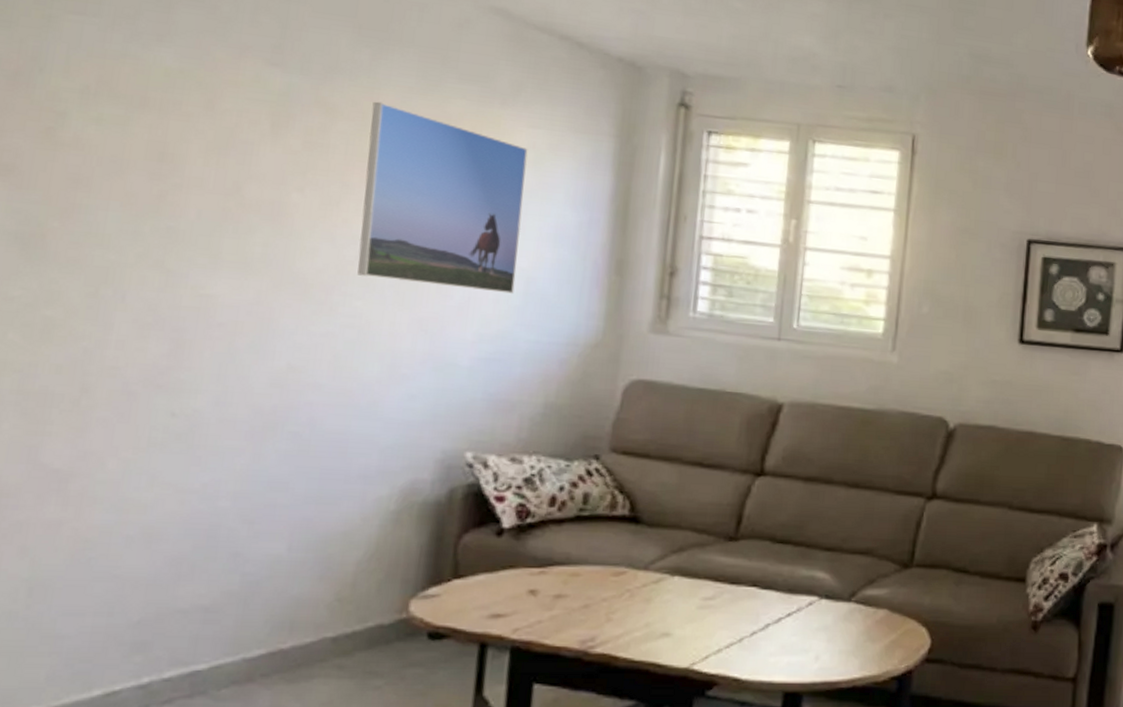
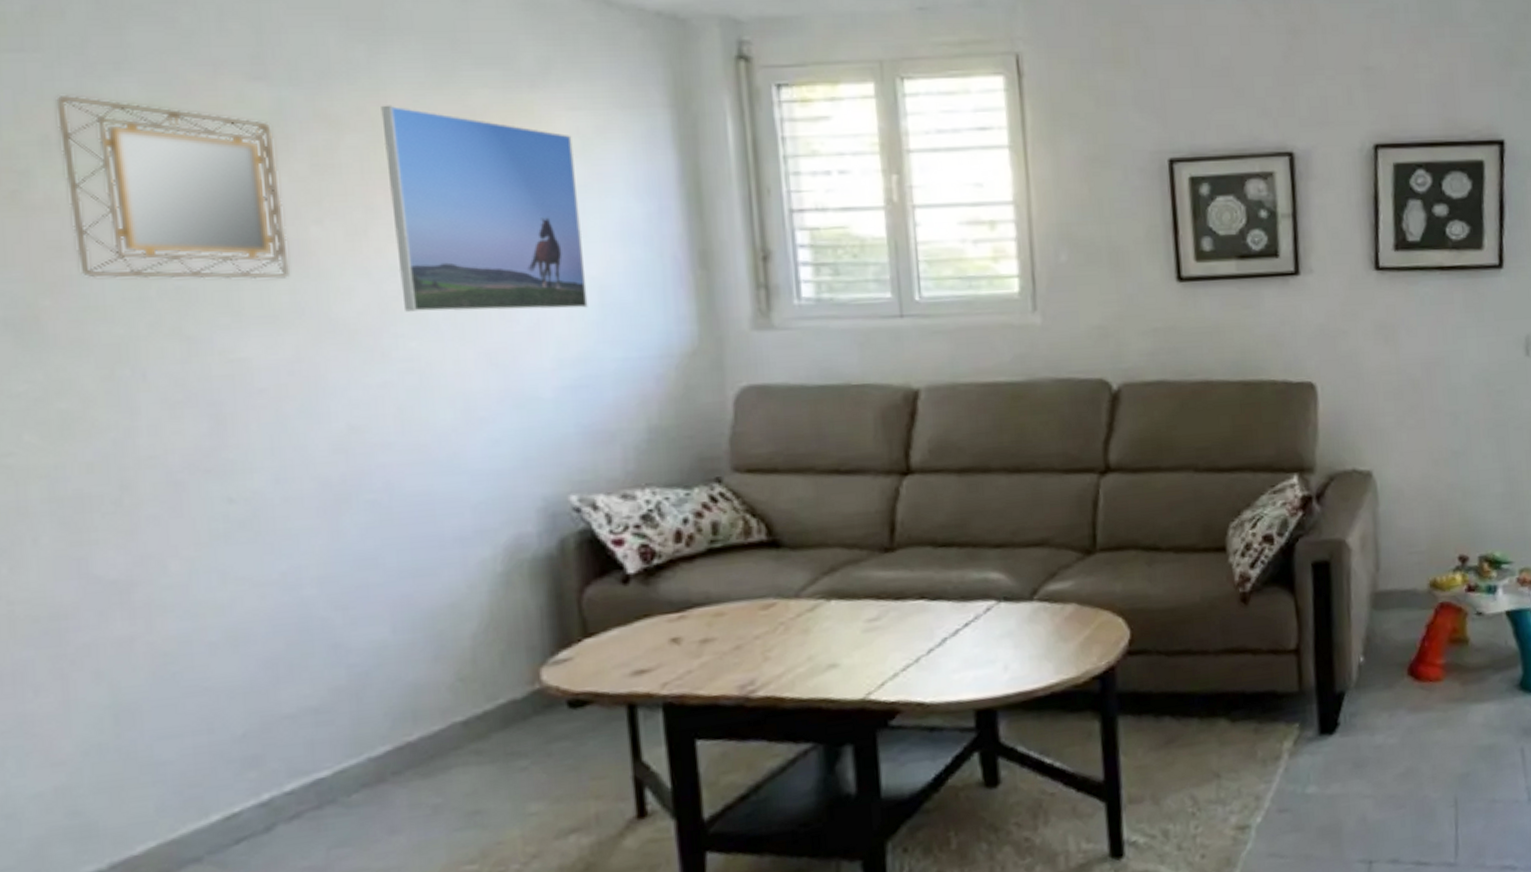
home mirror: none [88,55,279,234] -> present [54,94,291,281]

